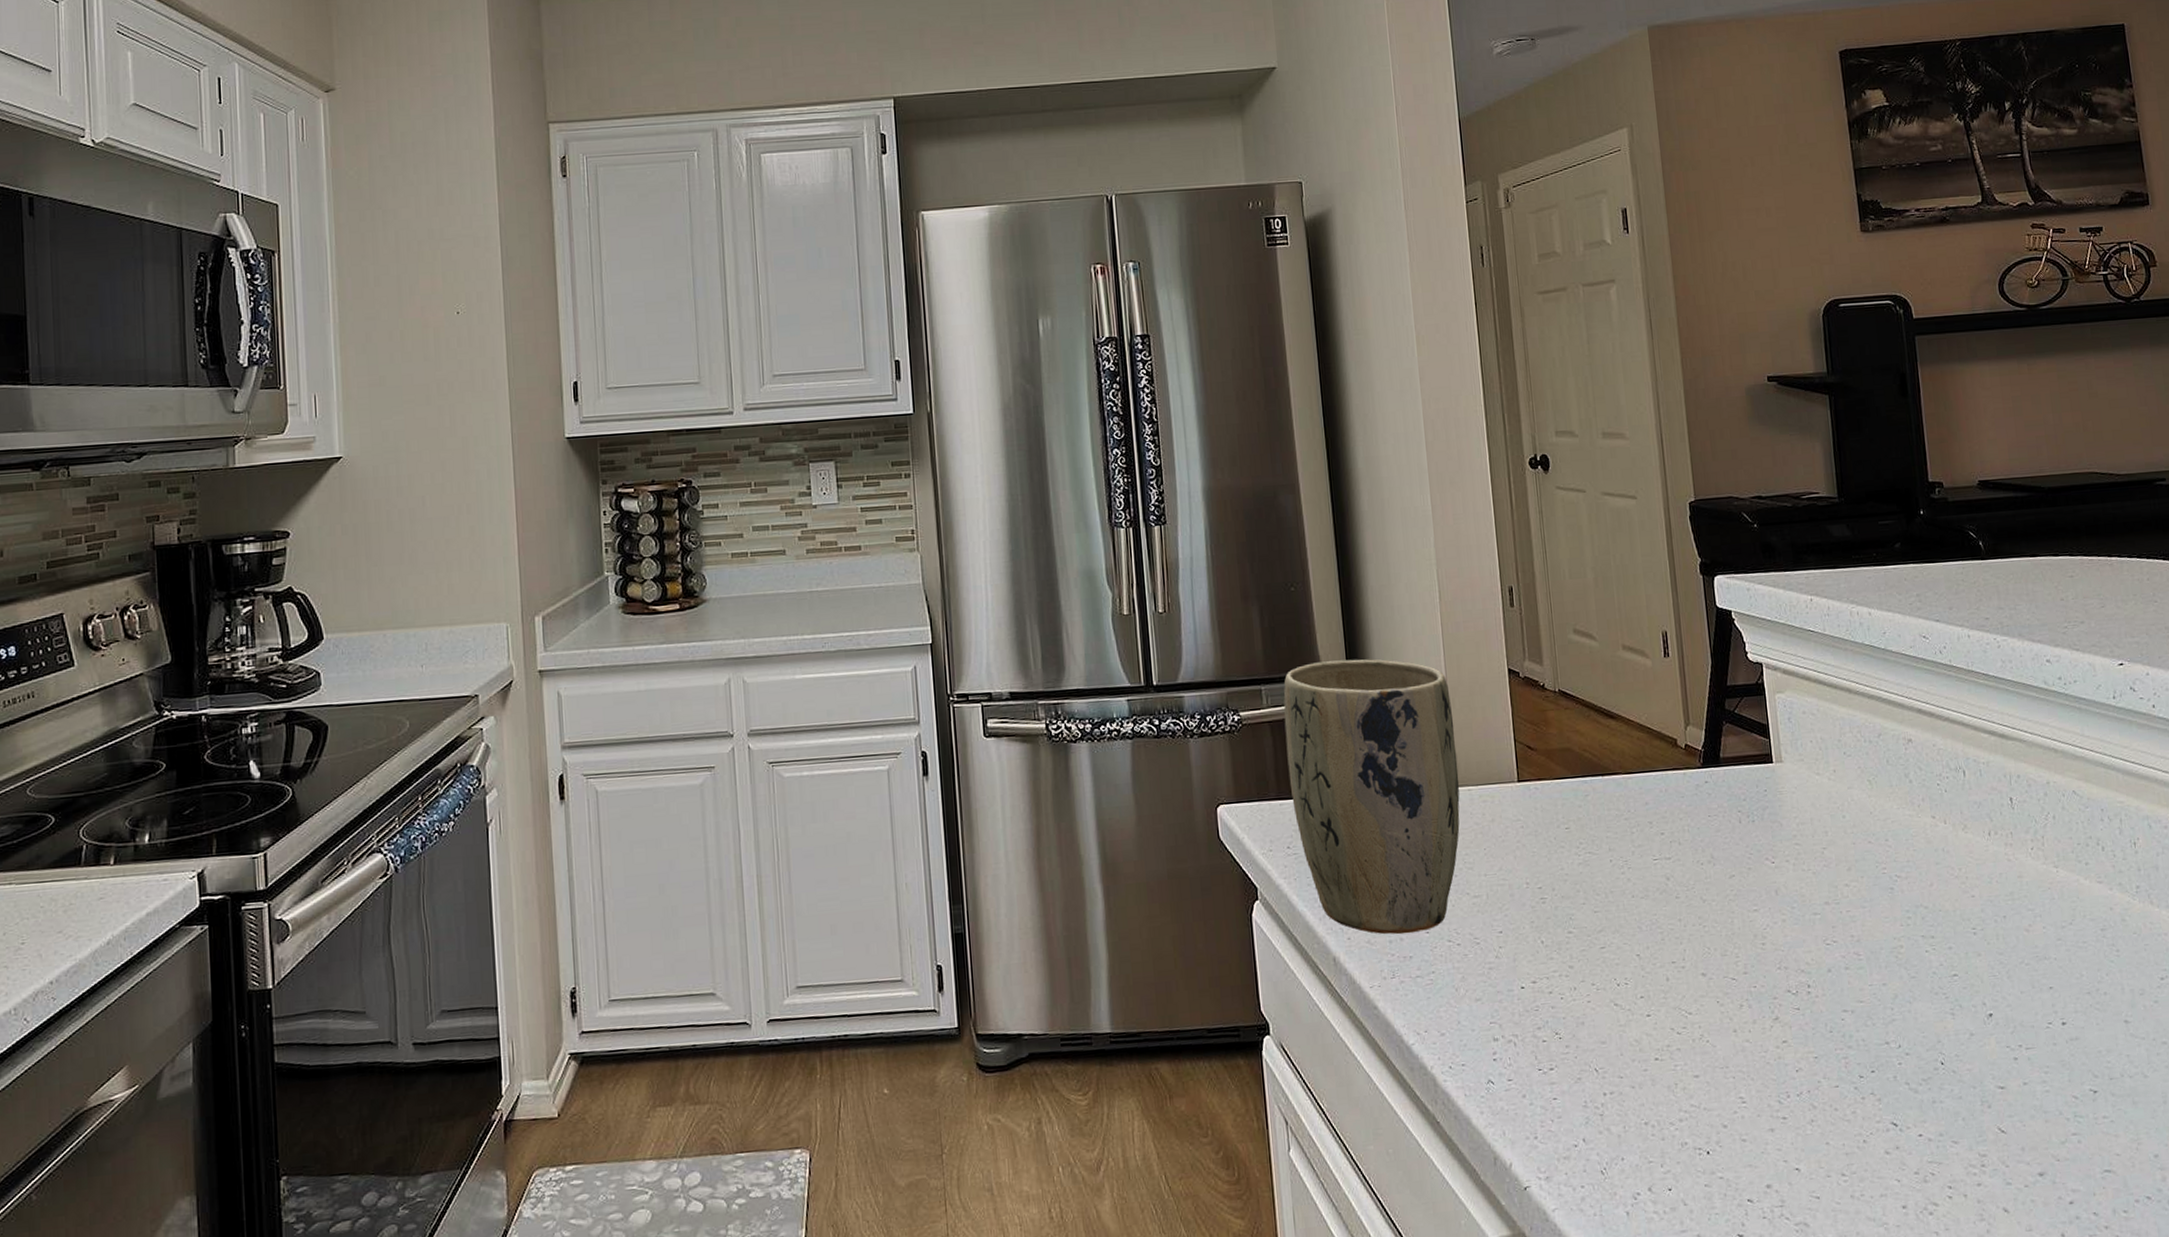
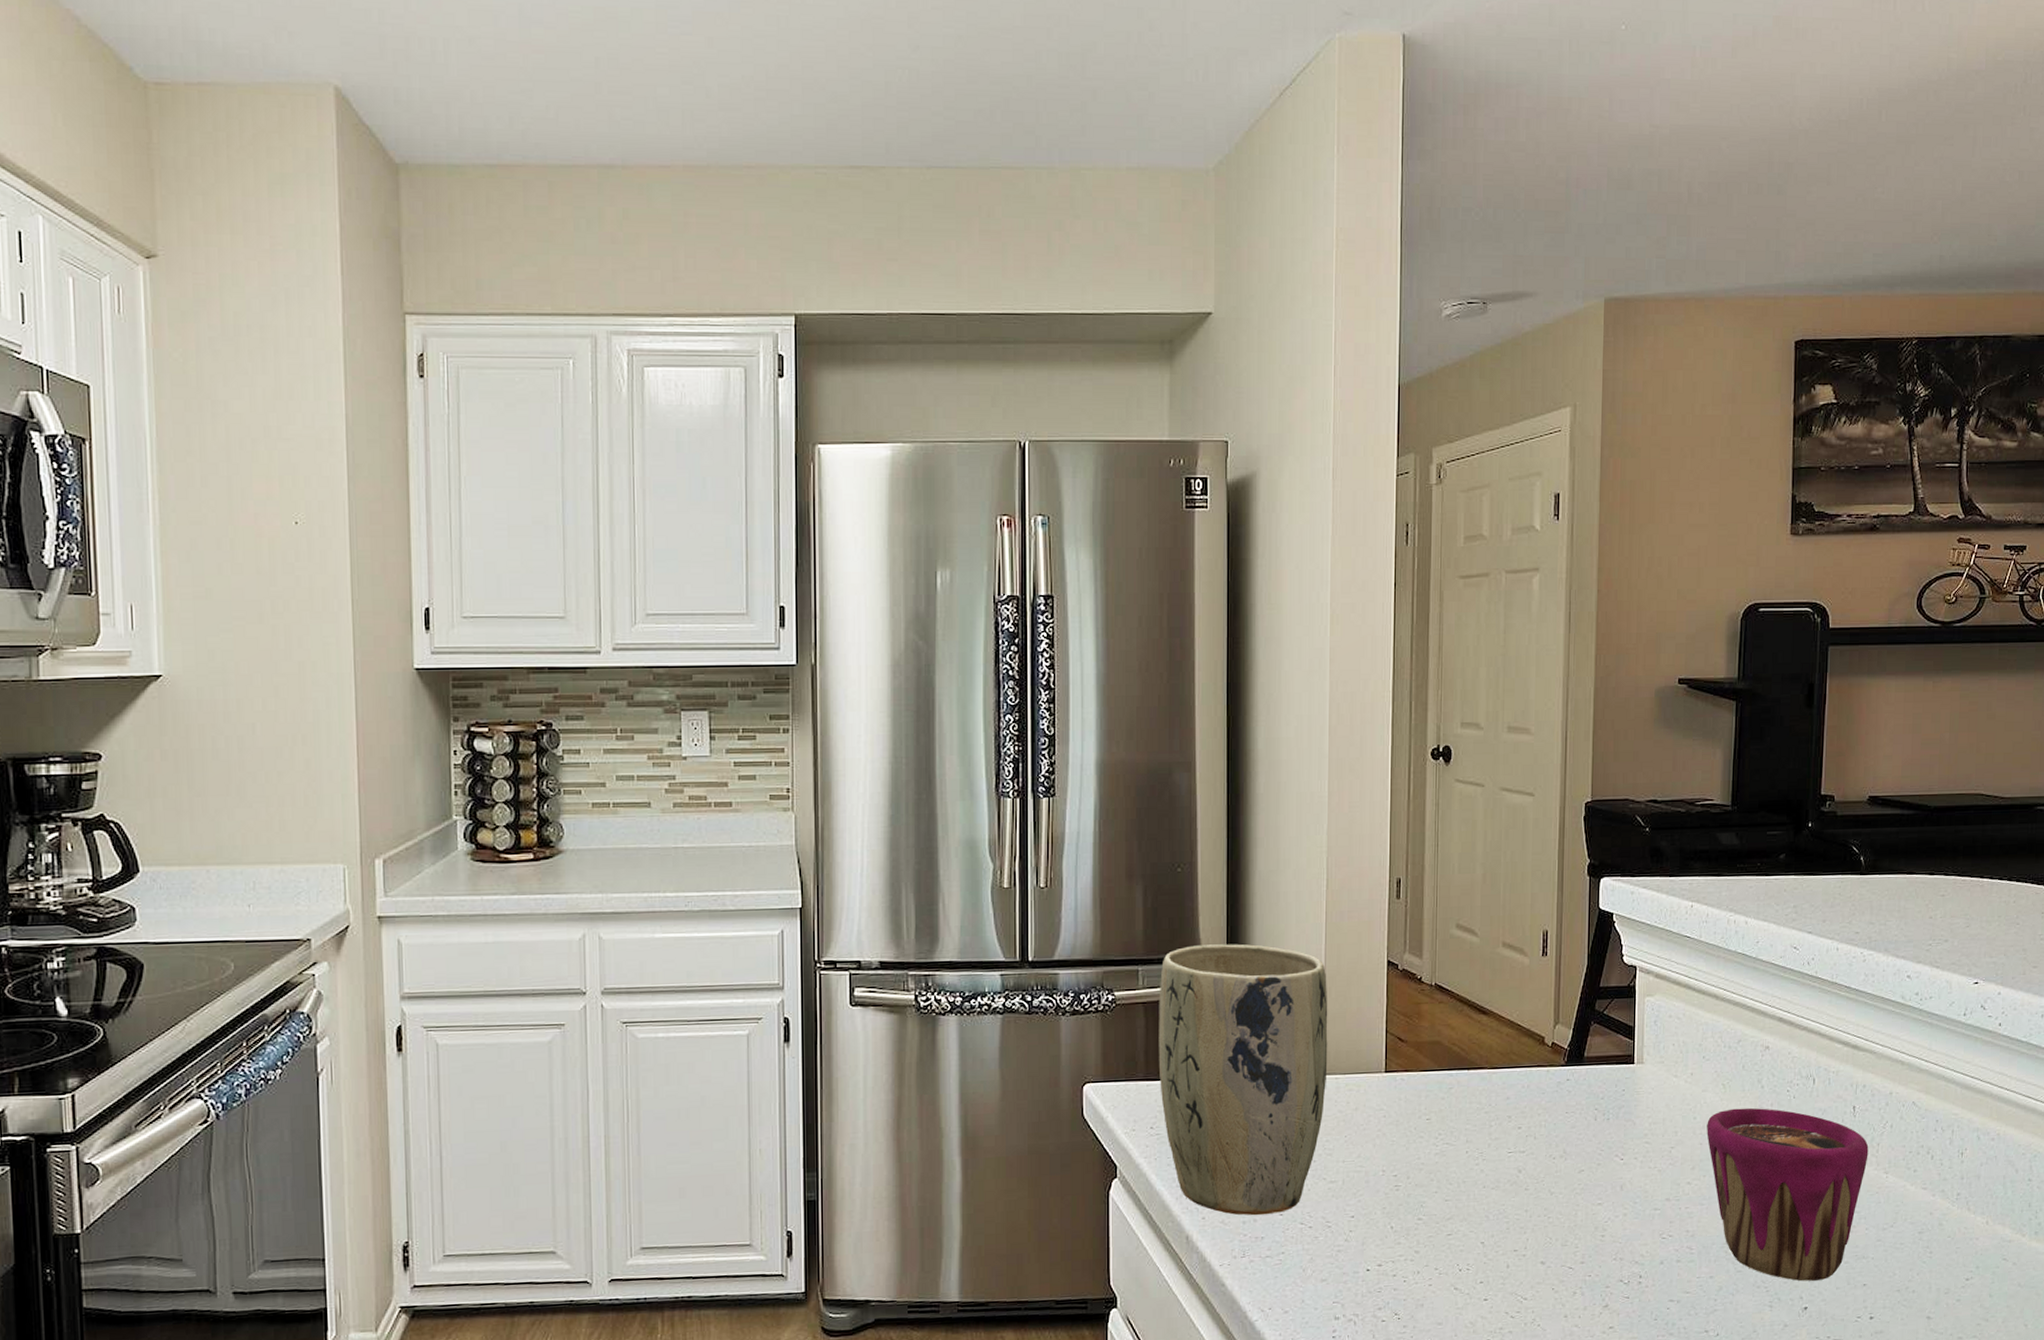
cup: none [1857,803,2034,986] -> present [1707,1107,1869,1281]

